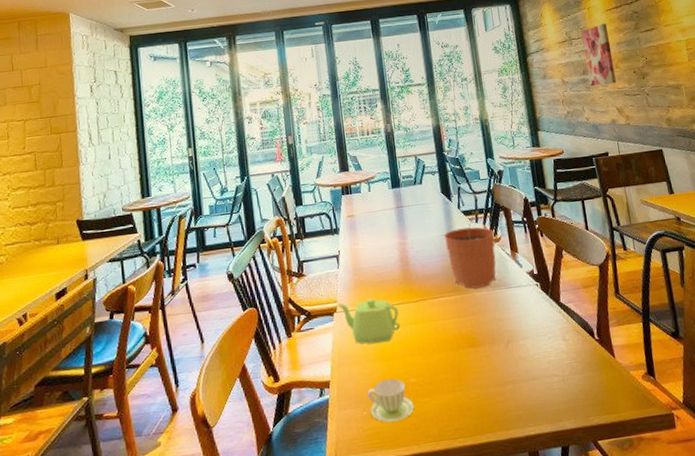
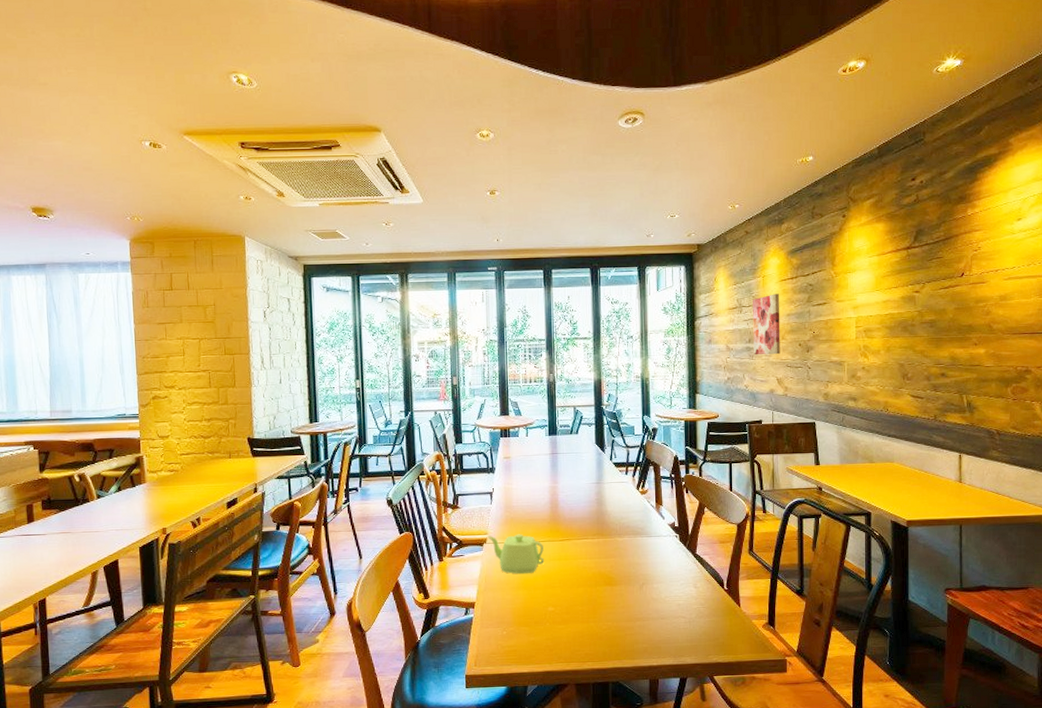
cup: present [368,378,415,423] -> none [509,605,550,643]
plant pot: present [444,210,496,289] -> none [593,463,642,534]

